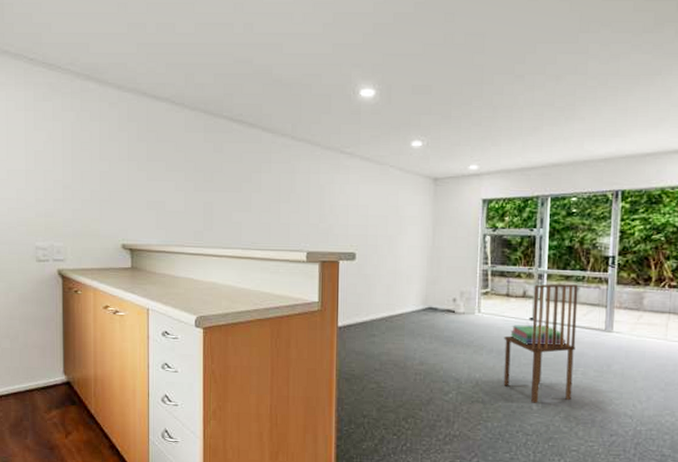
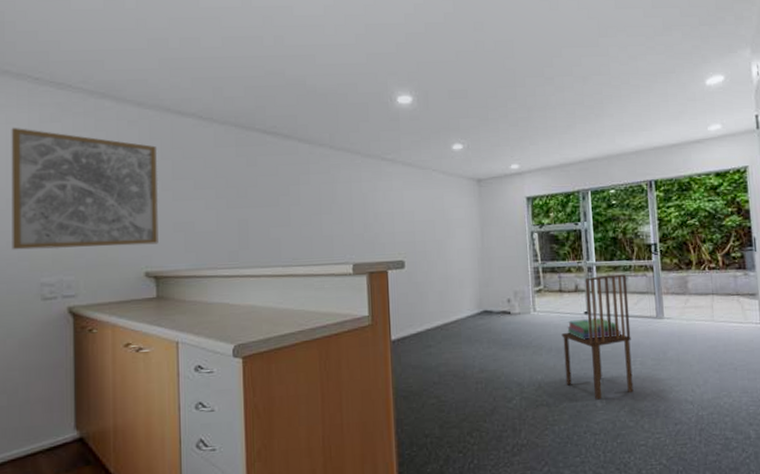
wall art: none [10,104,134,220] -> present [11,127,158,250]

